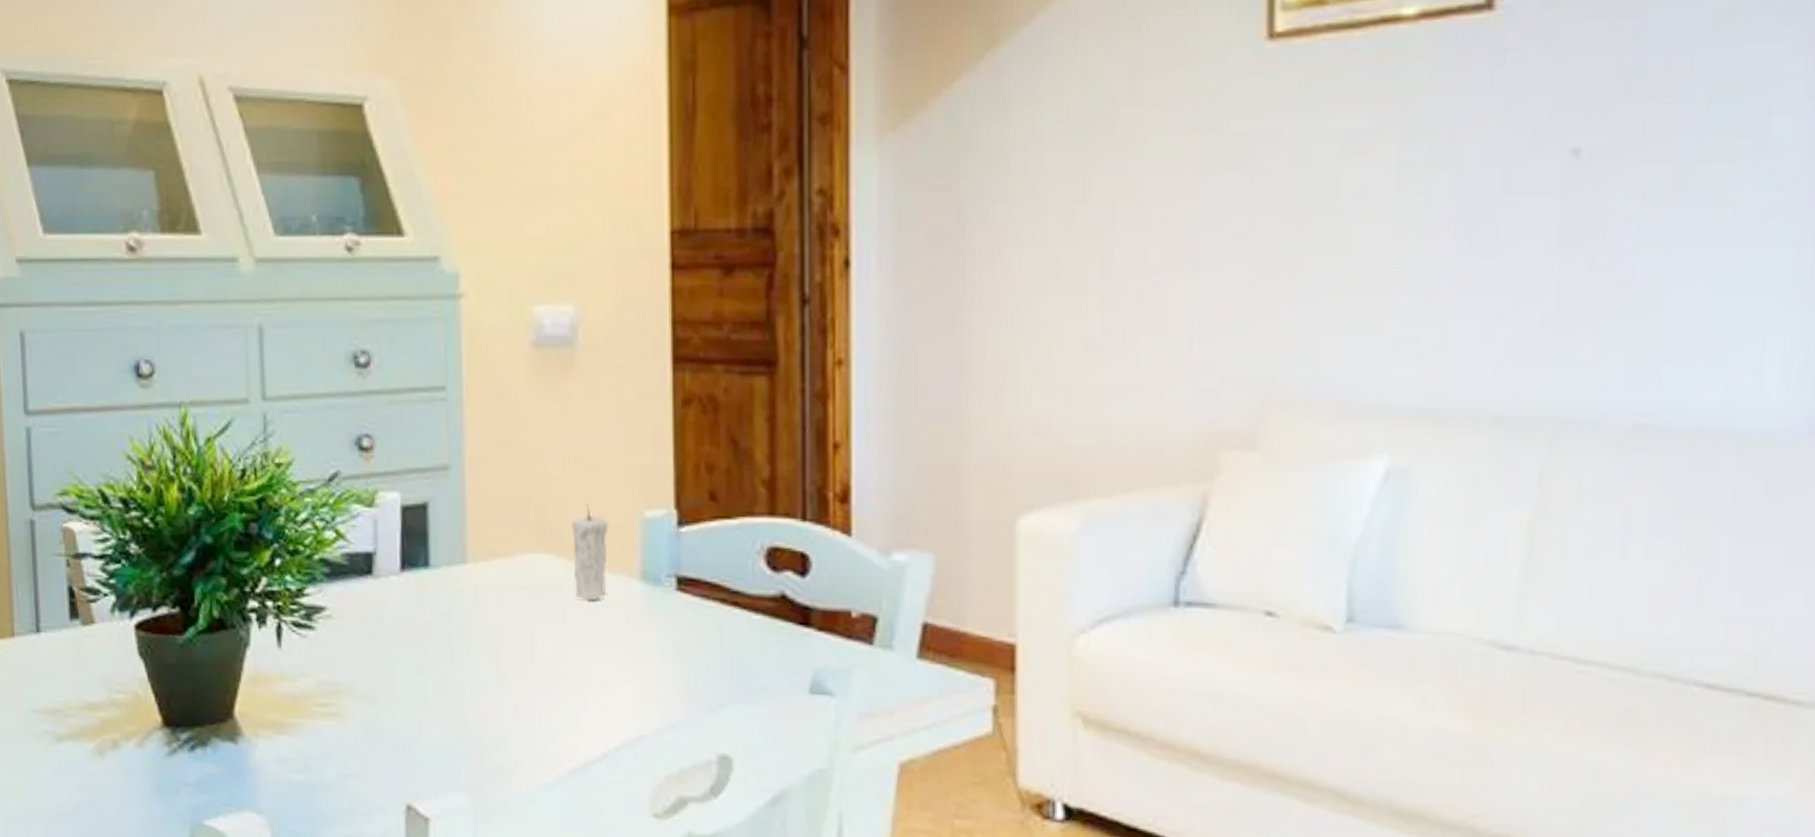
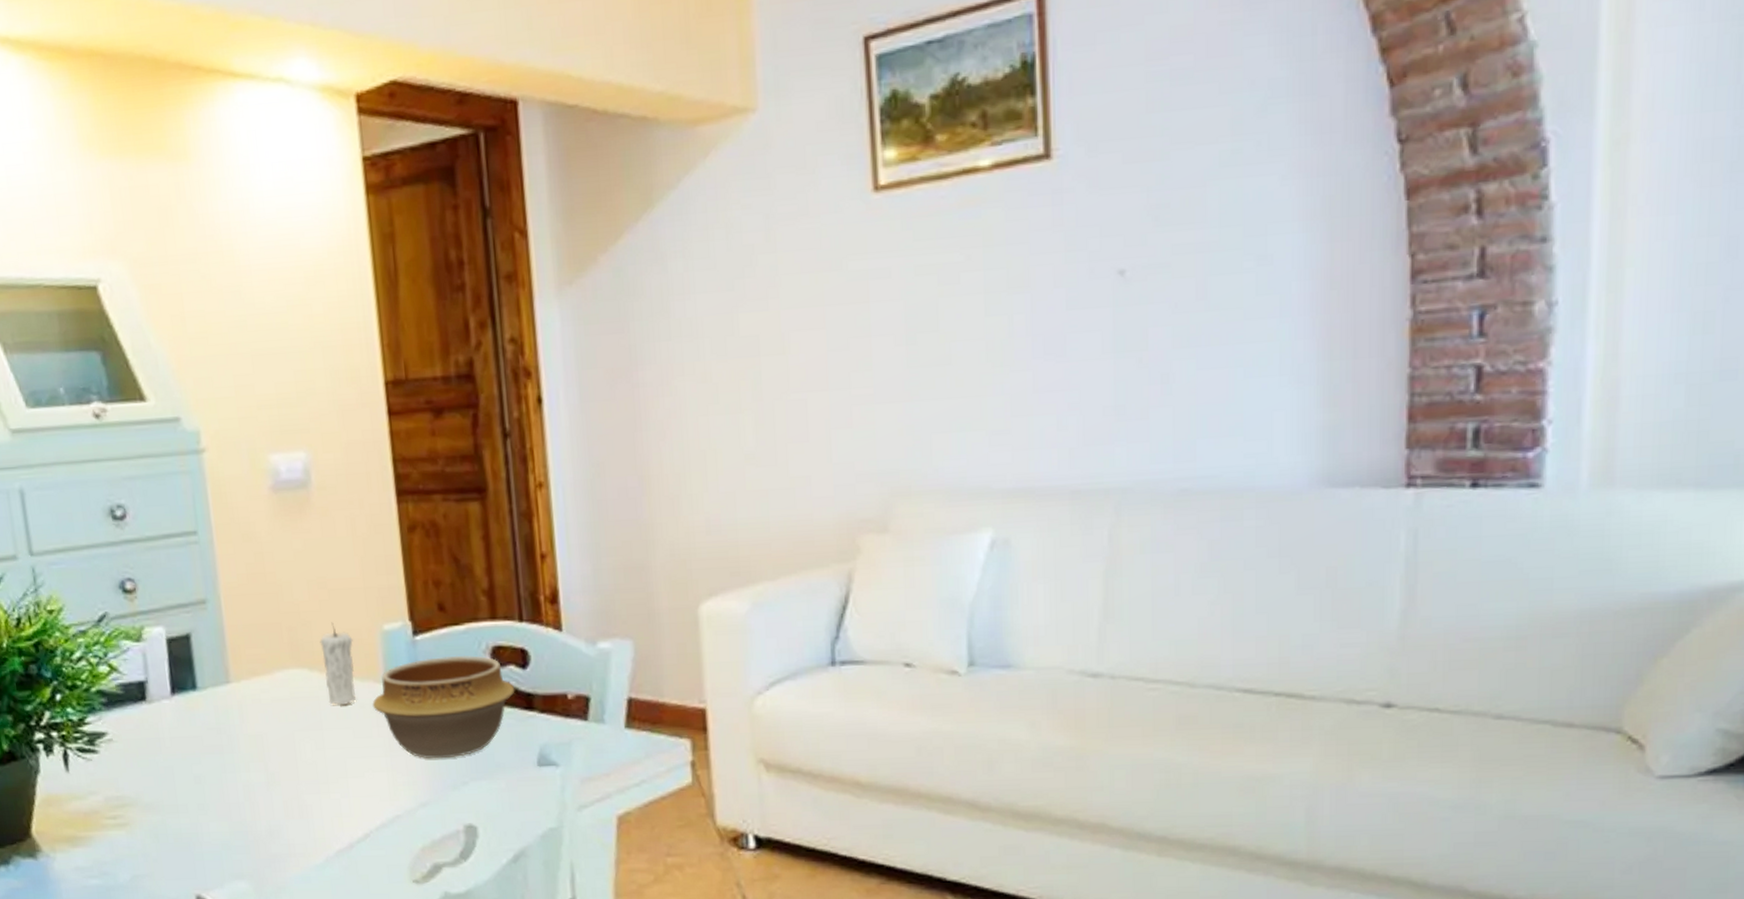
bowl: none [624,553,790,674] -> present [372,655,515,759]

